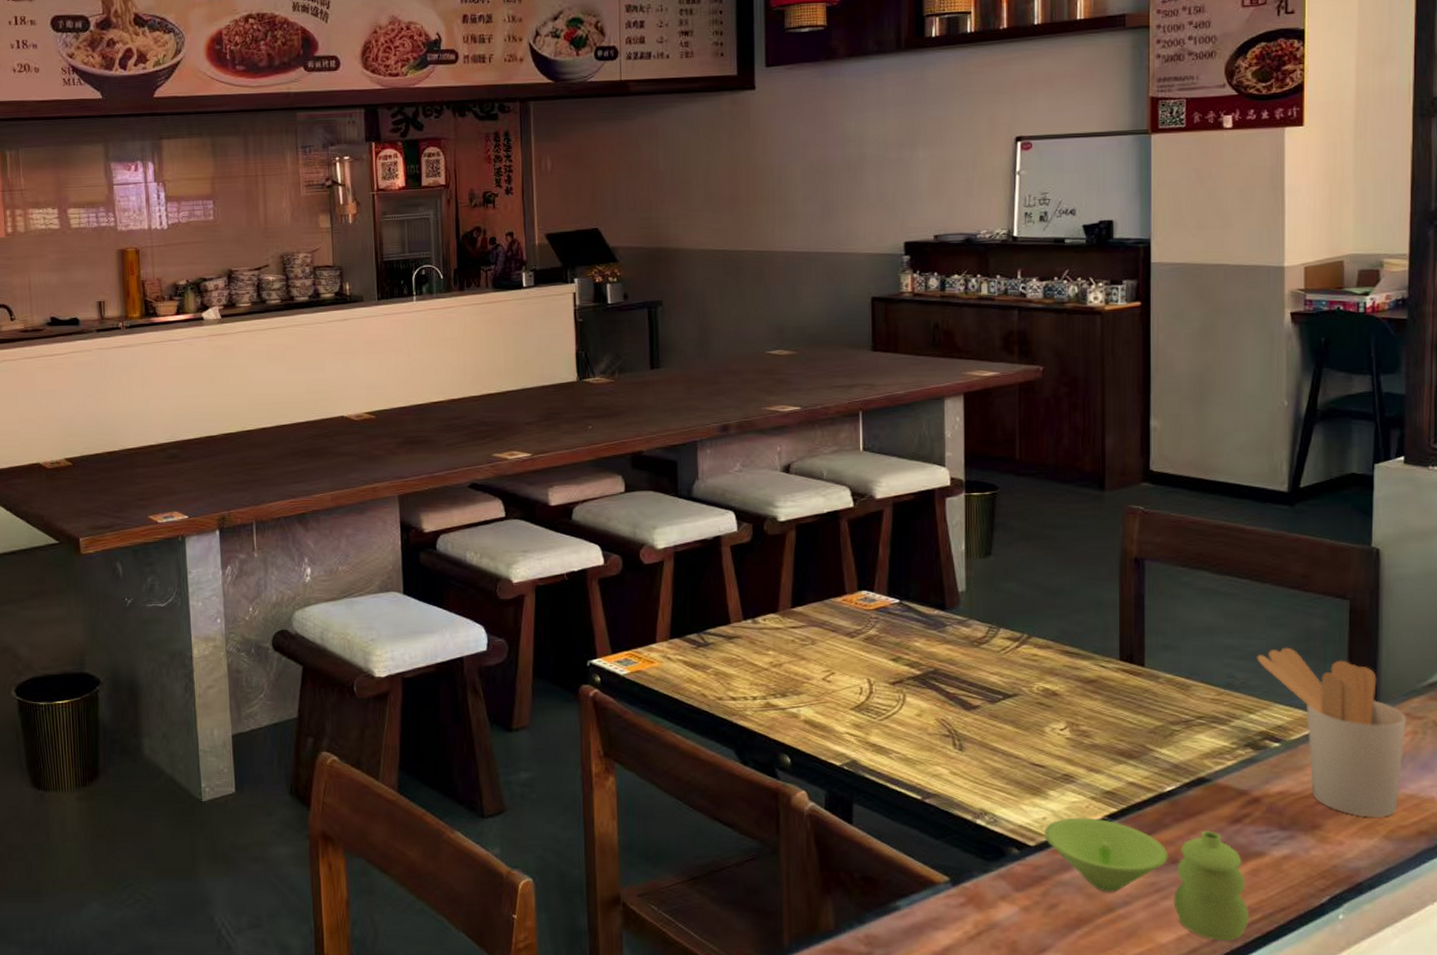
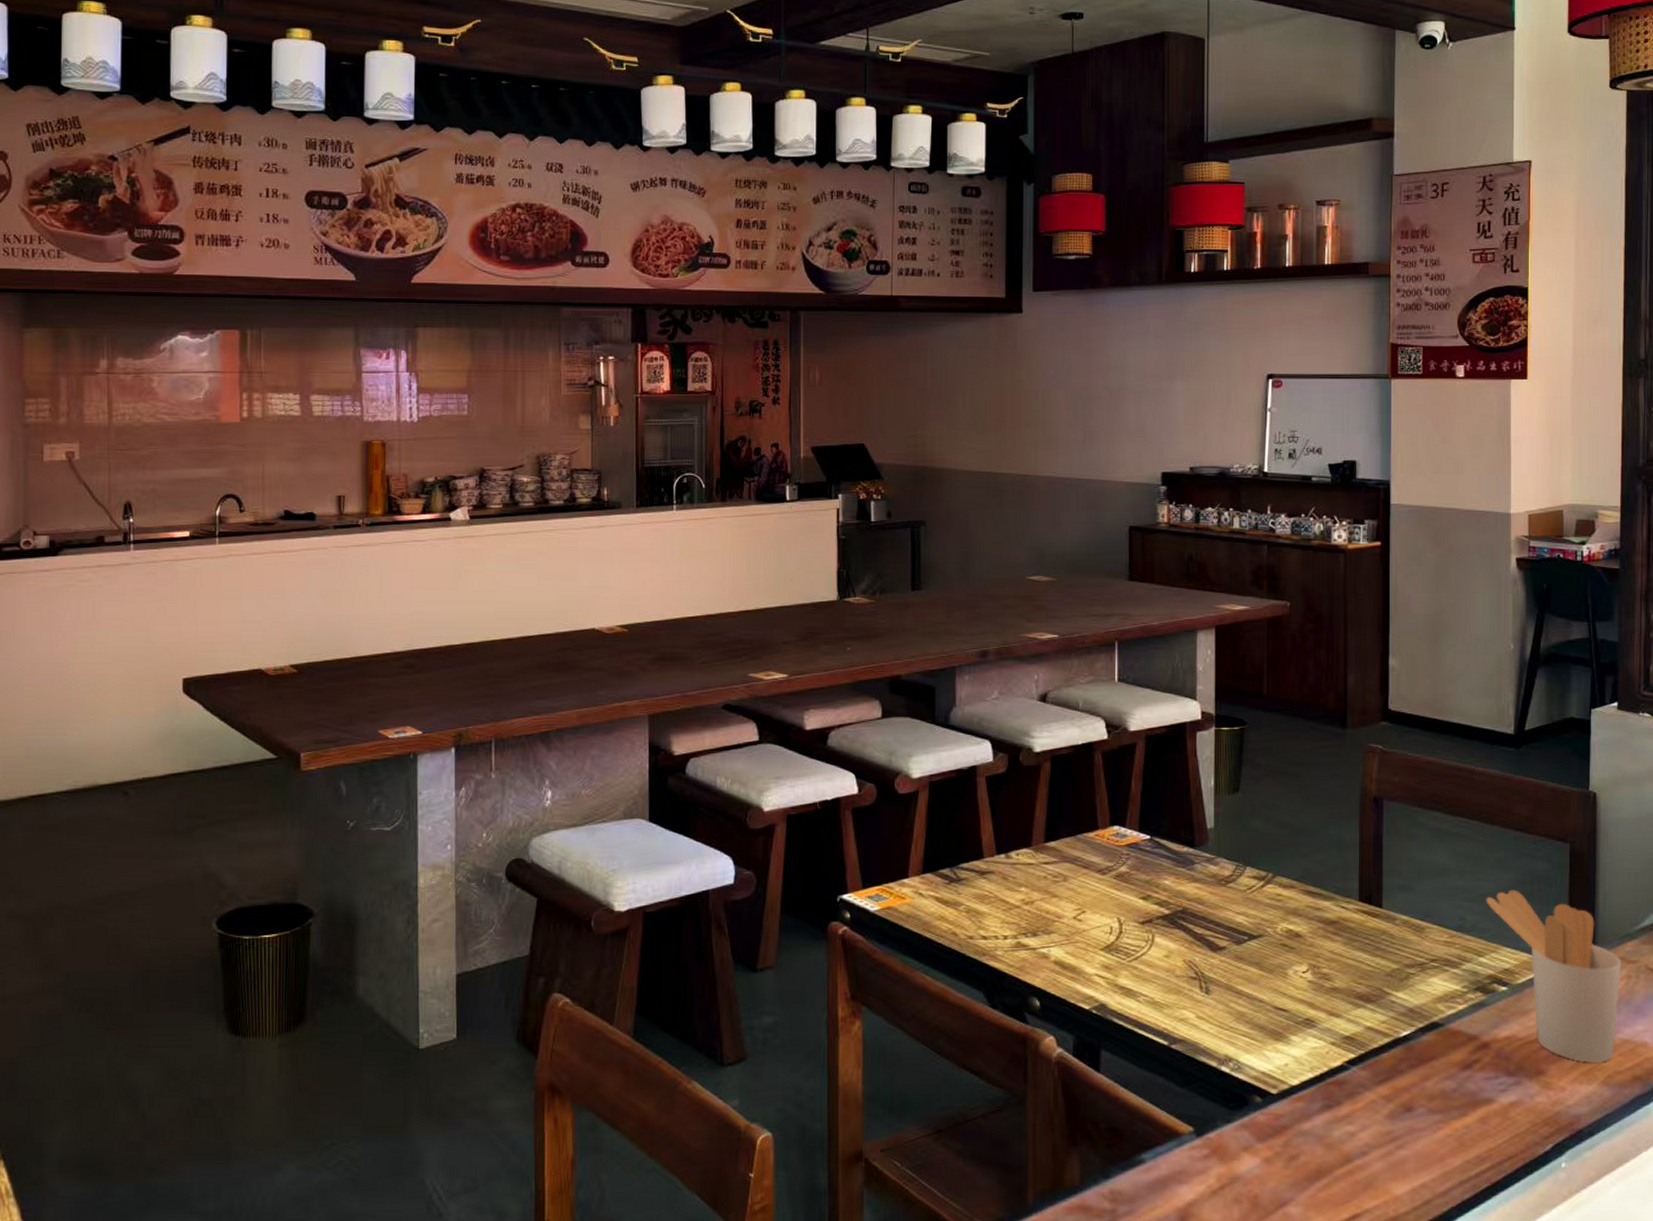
condiment set: present [1044,817,1249,941] -> none [1286,1063,1478,1191]

